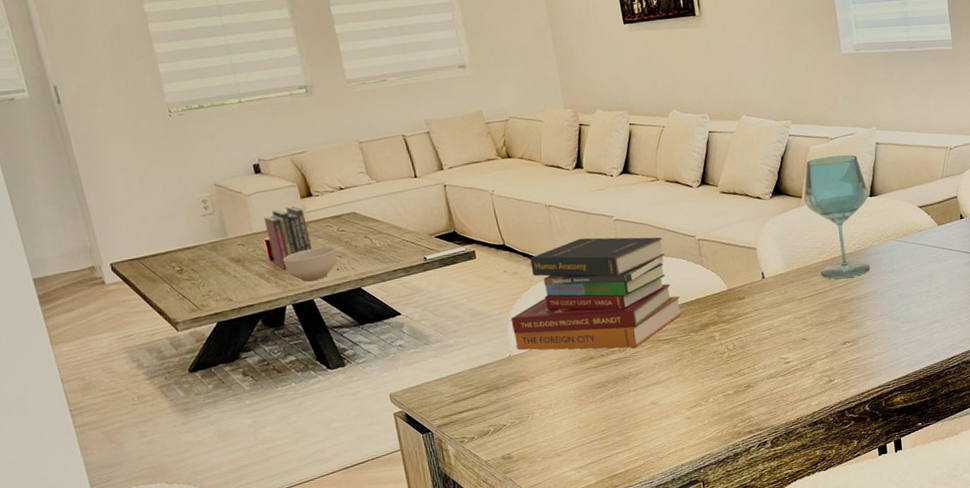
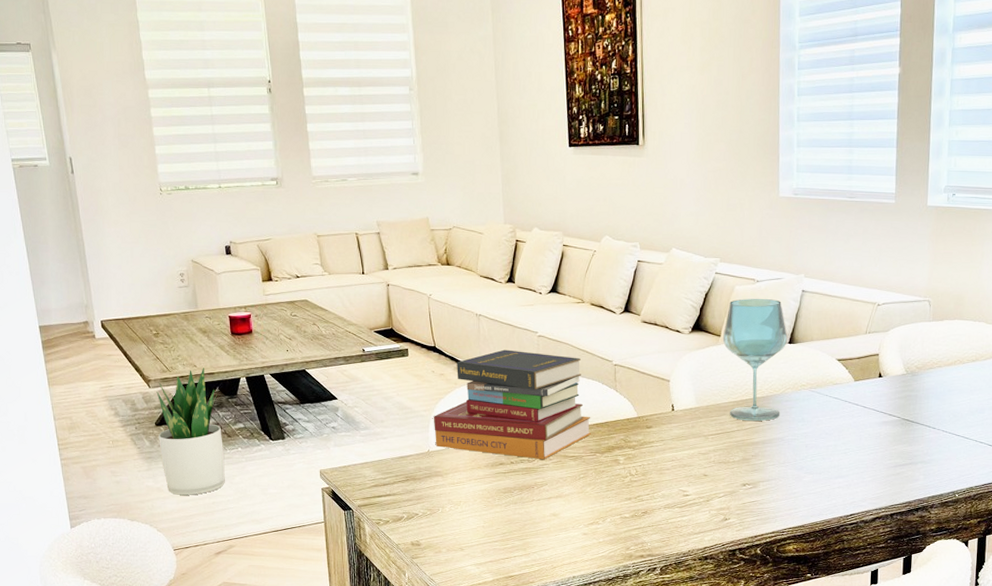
planter: none [186,300,280,447] -> present [156,368,225,495]
books: present [264,206,313,269] -> none [229,288,268,344]
bowl: present [282,246,337,282] -> none [241,328,288,358]

